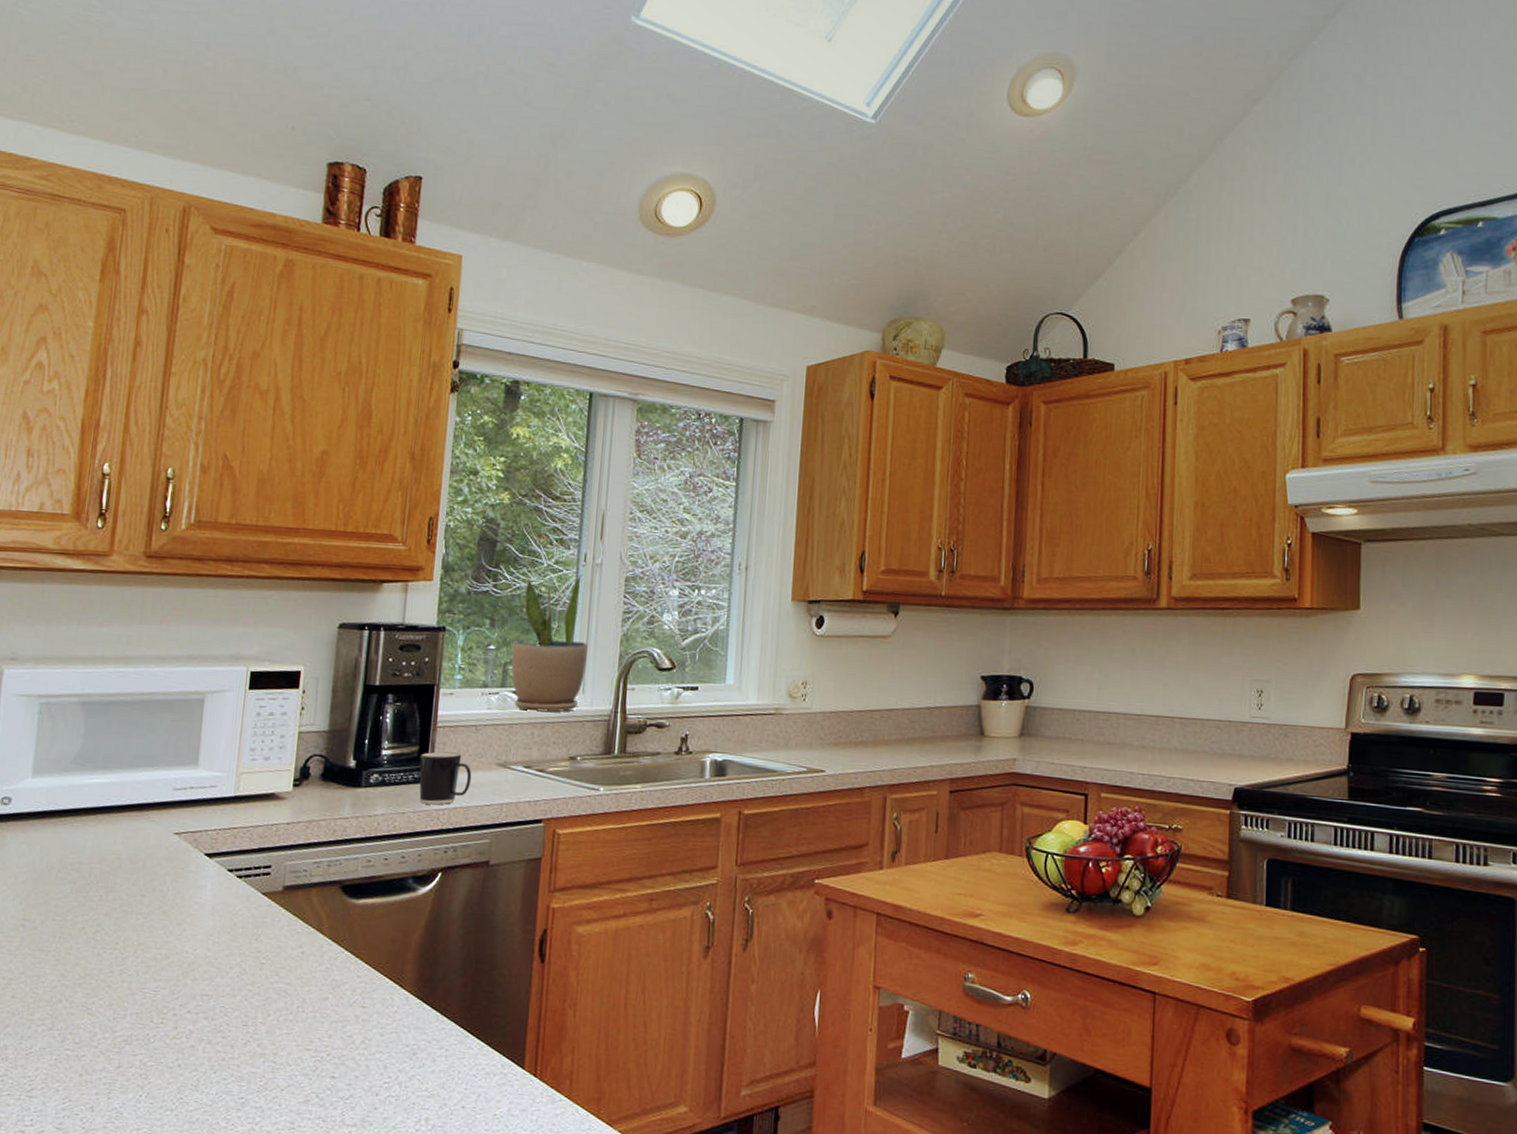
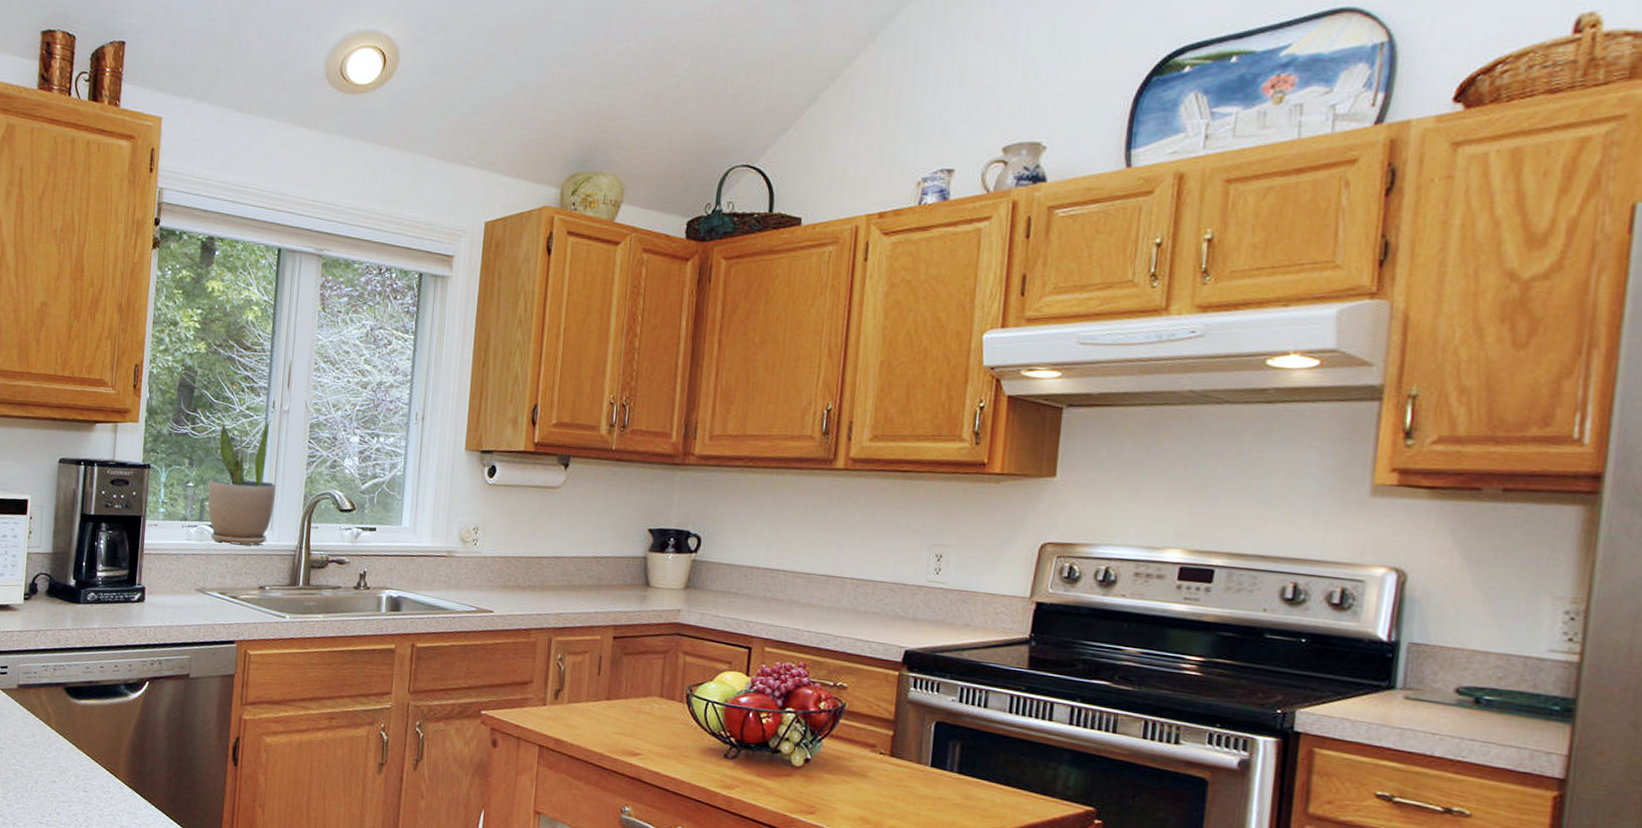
mug: present [419,751,472,805] -> none [128,575,174,623]

